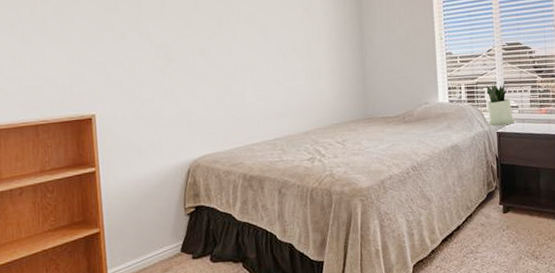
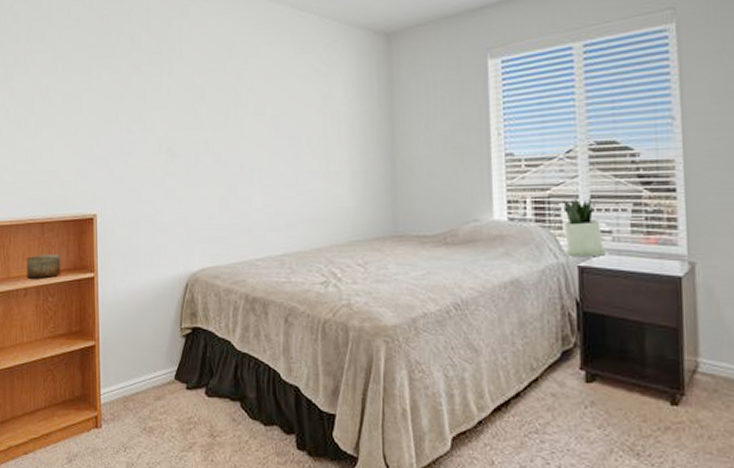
decorative box: none [20,153,60,179] -> present [26,253,61,279]

